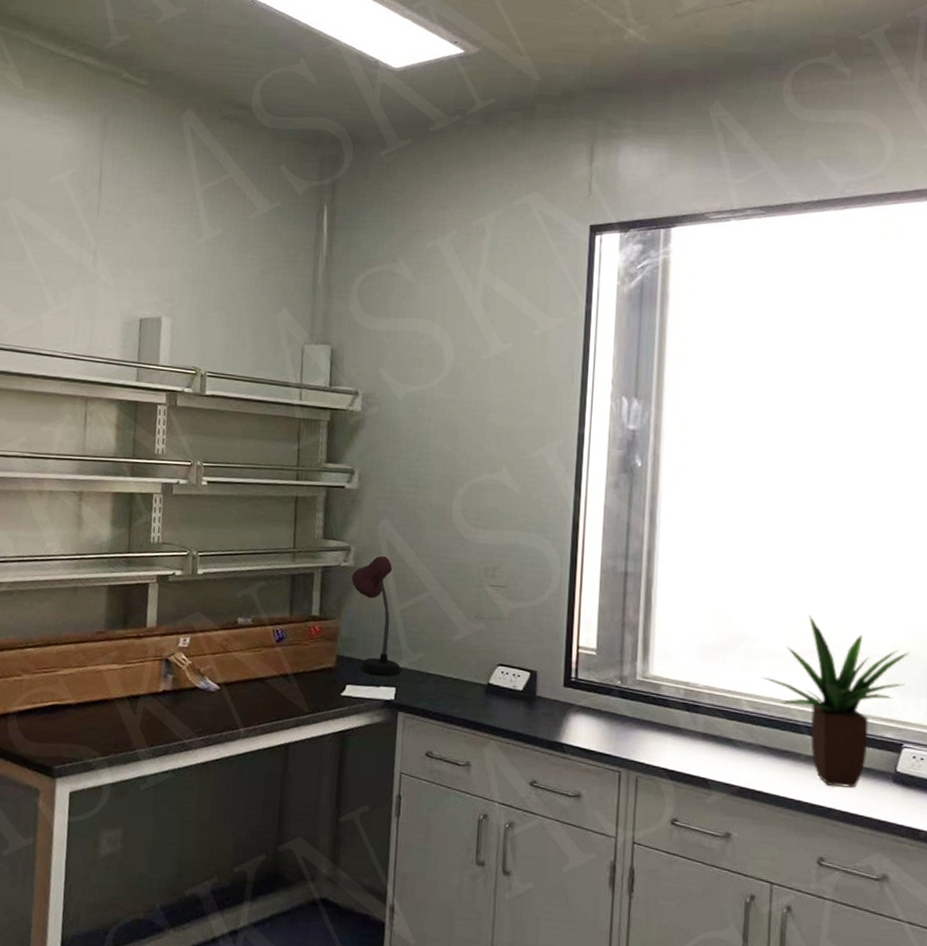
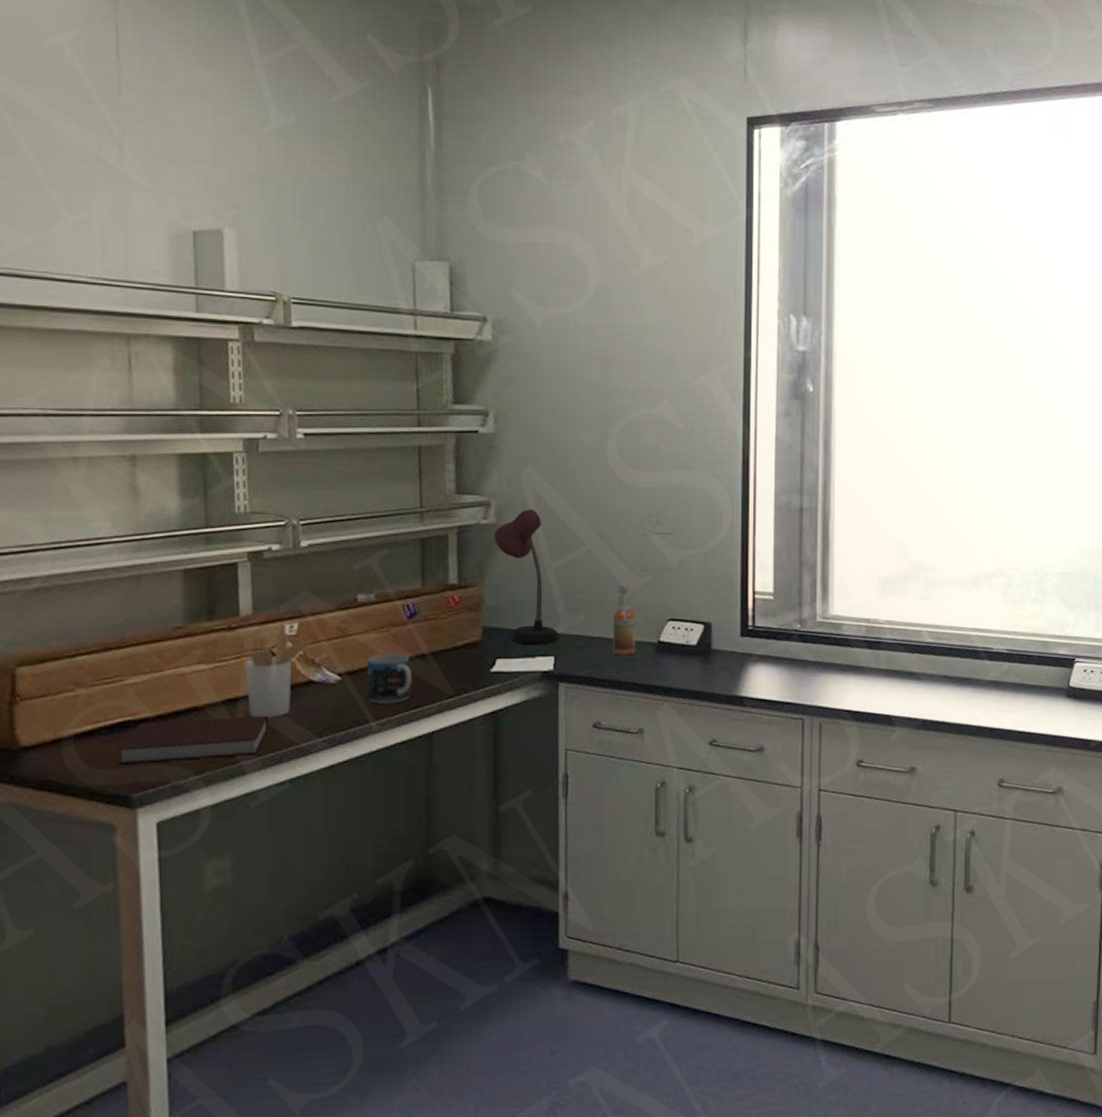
notebook: none [47,707,161,745] -> present [119,715,269,764]
utensil holder: none [146,643,201,715] -> present [245,632,314,718]
mug: none [239,670,276,715] -> present [367,653,412,704]
spray bottle: none [447,627,469,694] -> present [613,582,636,655]
potted plant: present [761,615,910,788] -> none [941,539,1080,708]

